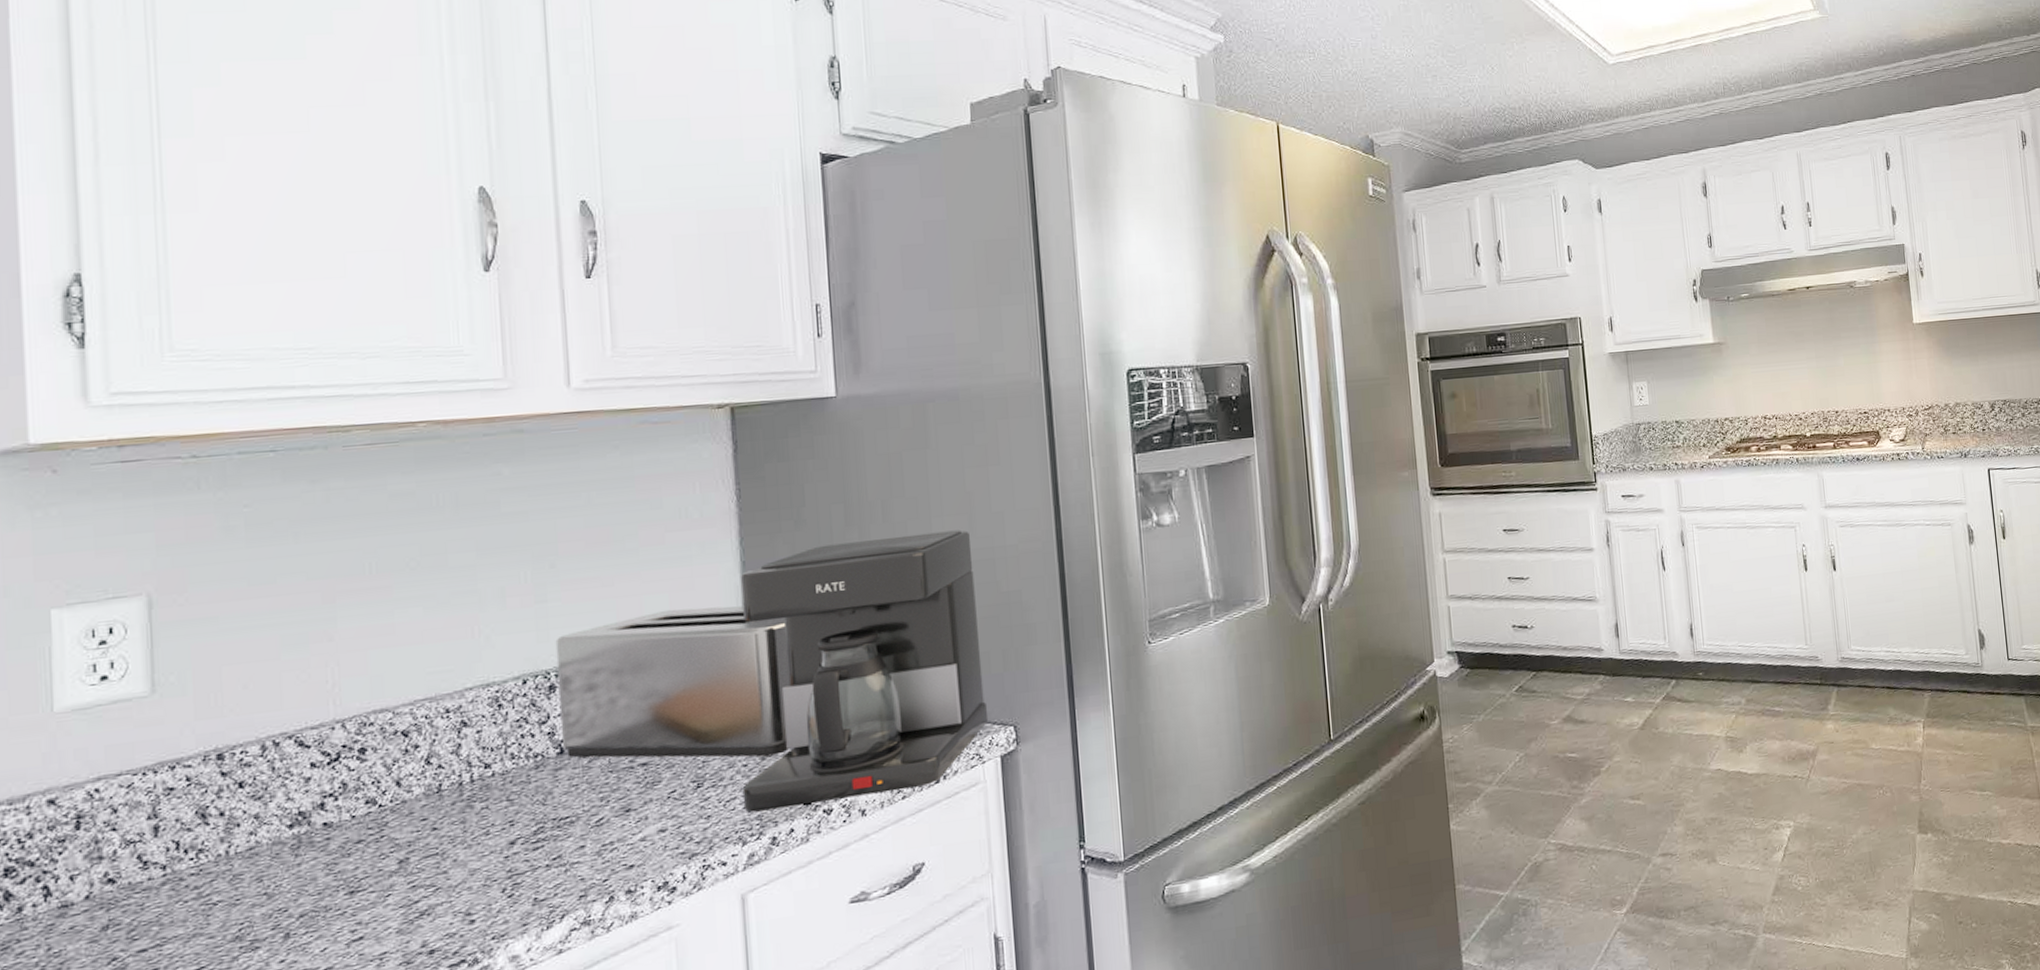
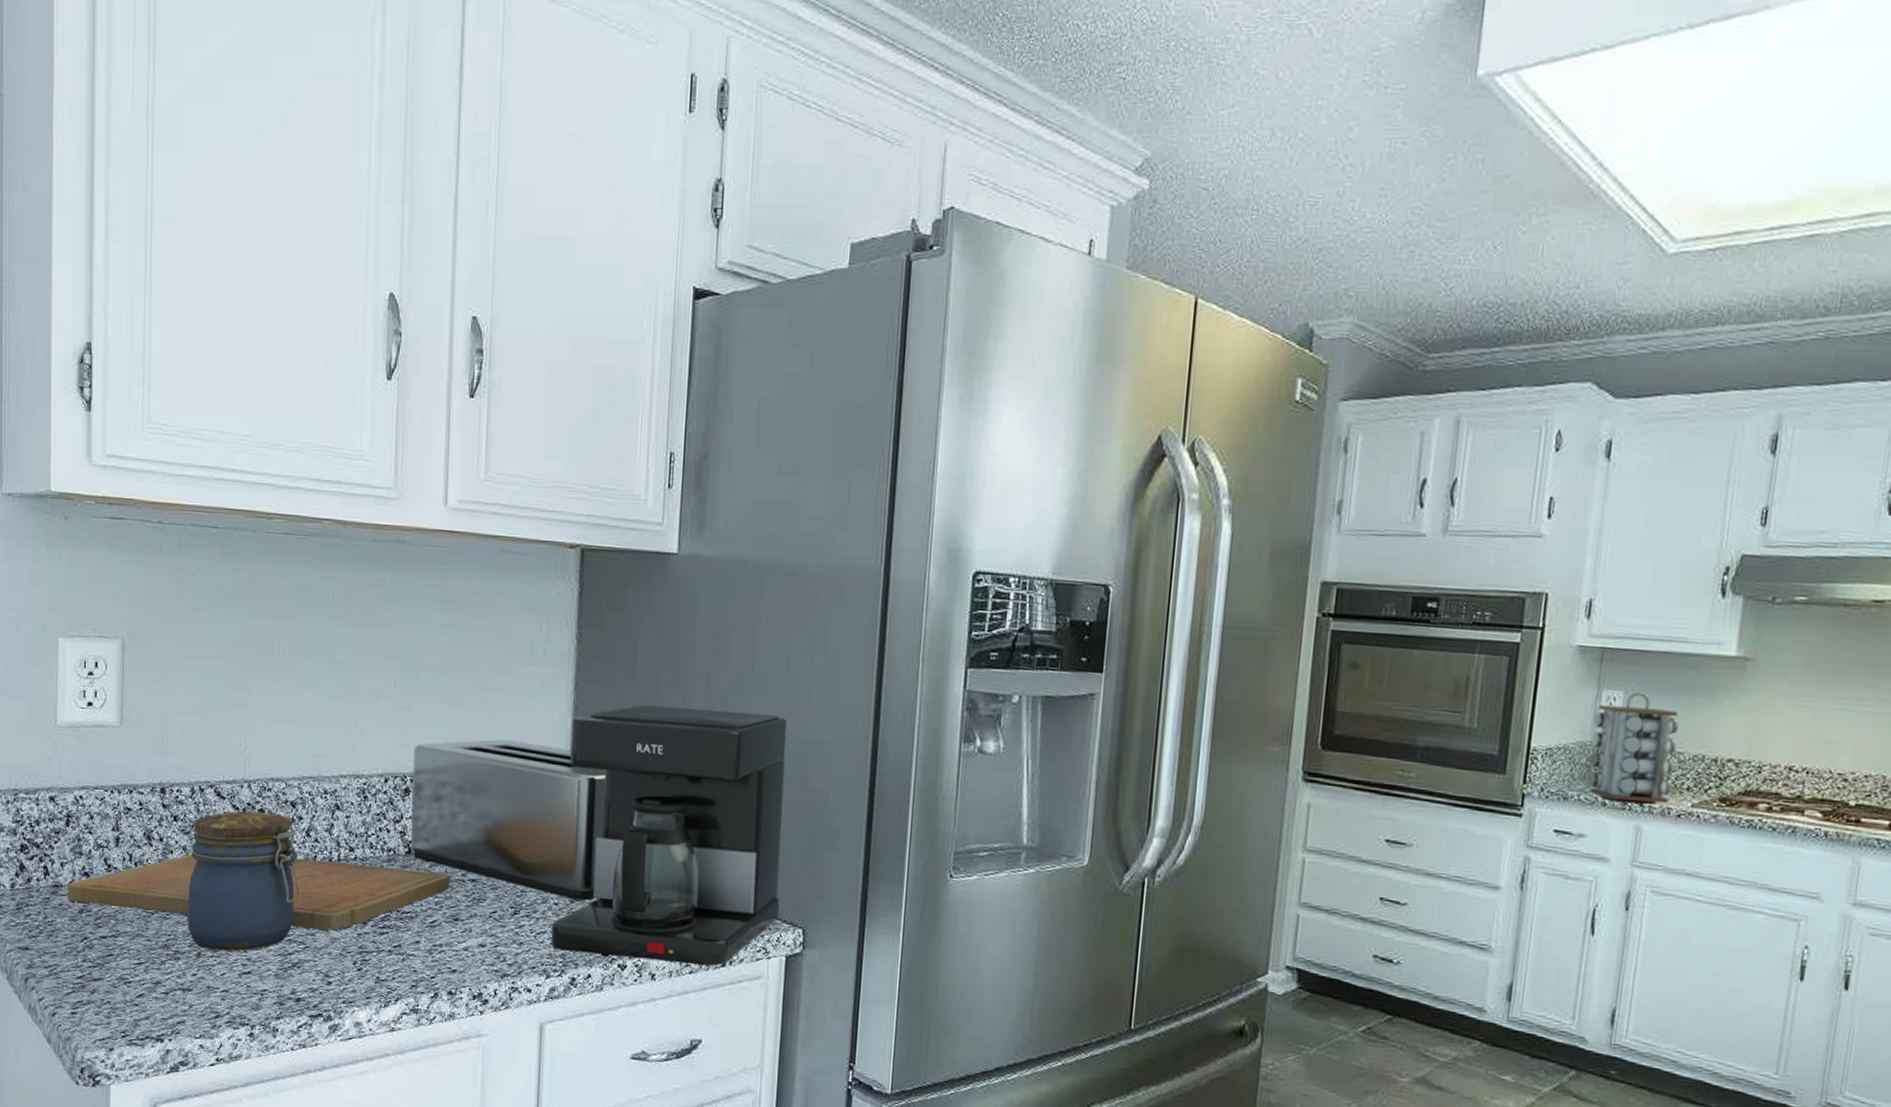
cutting board: none [82,764,616,919] -> present [67,854,451,931]
jar: none [265,748,423,927] -> present [187,810,300,952]
spice rack: none [1631,379,1694,465] -> present [1587,691,1679,804]

